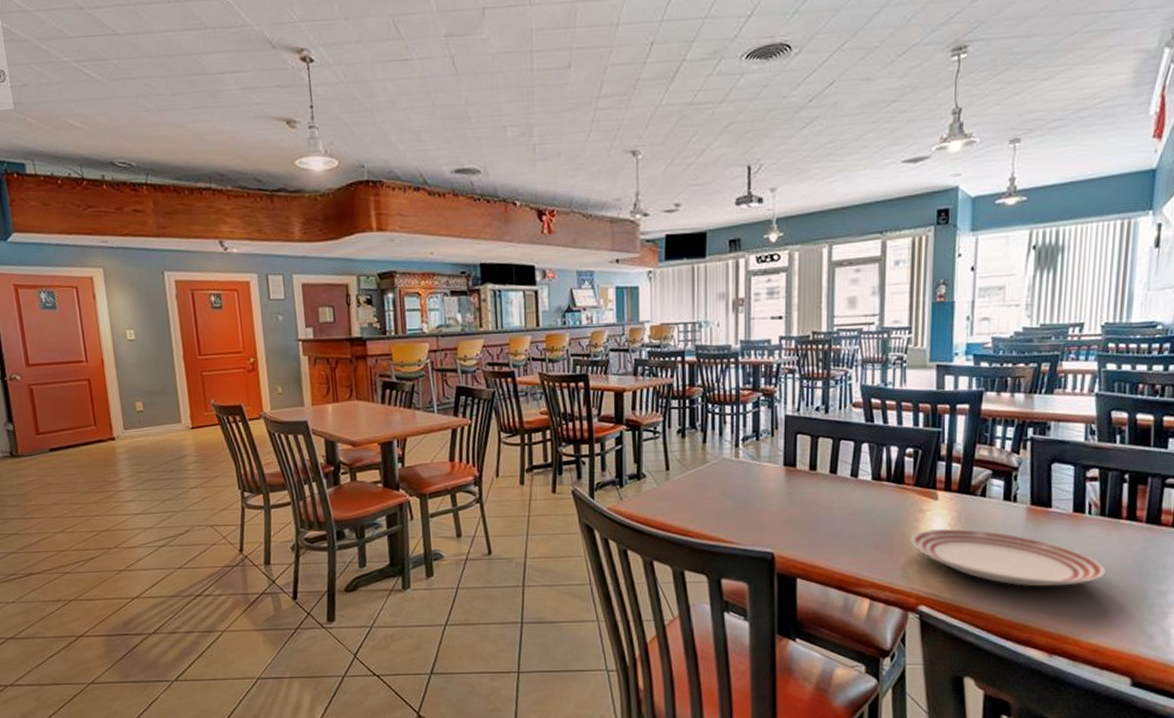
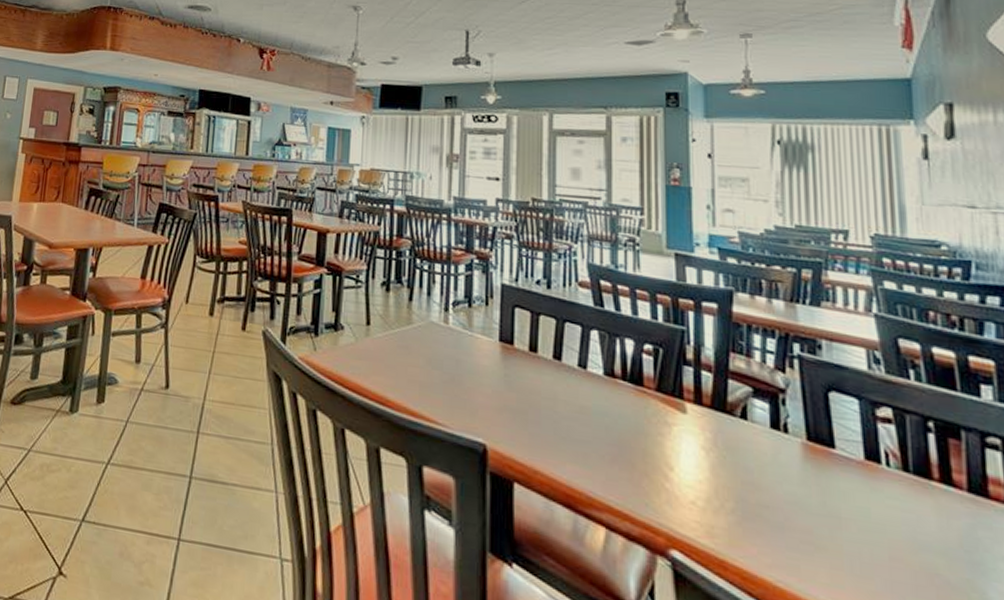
dinner plate: present [909,528,1106,587] -> none [653,449,922,562]

